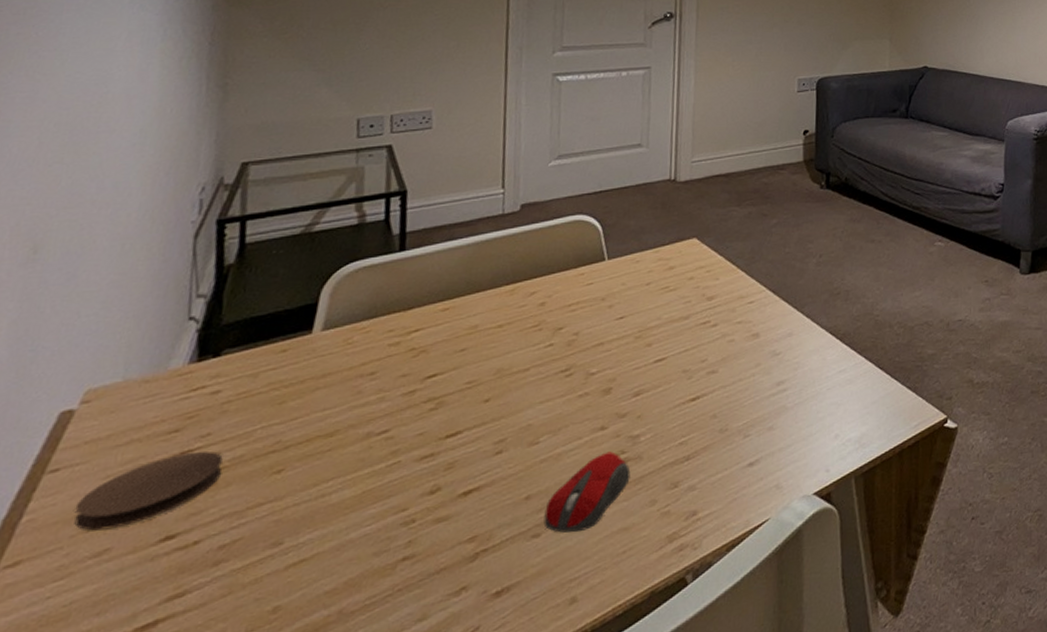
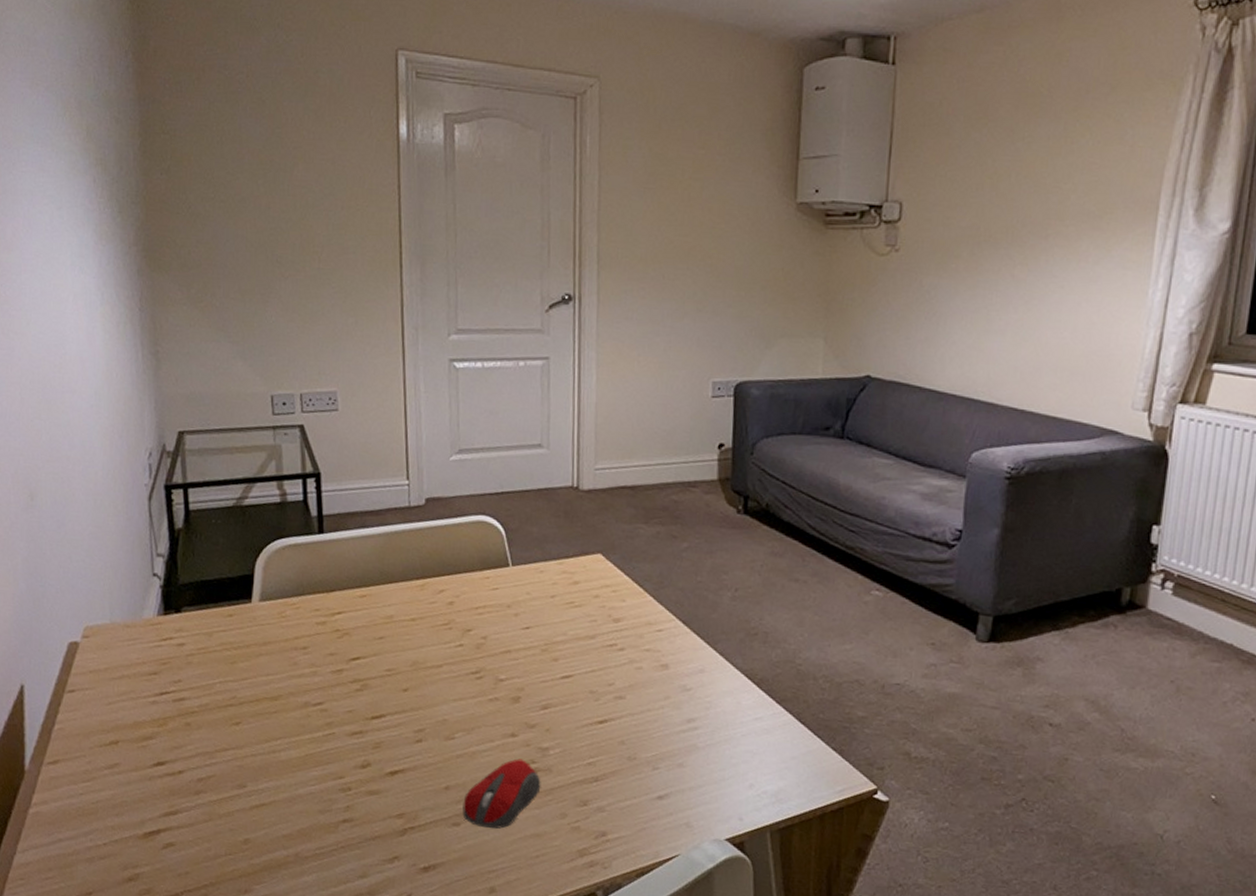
coaster: present [74,450,223,531] -> none [90,694,194,748]

